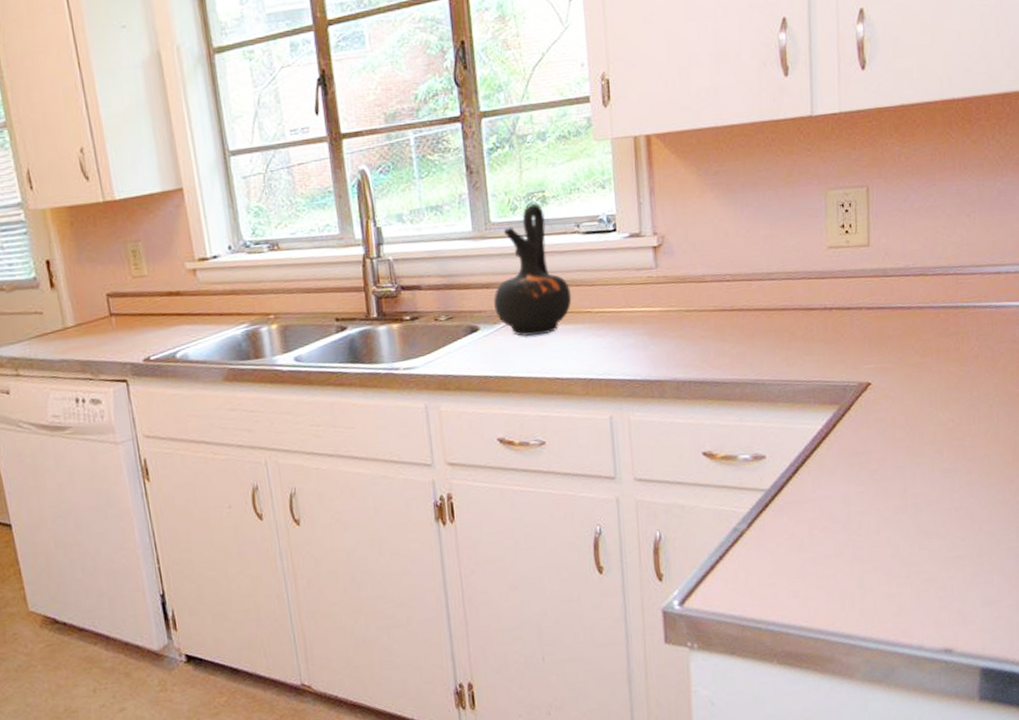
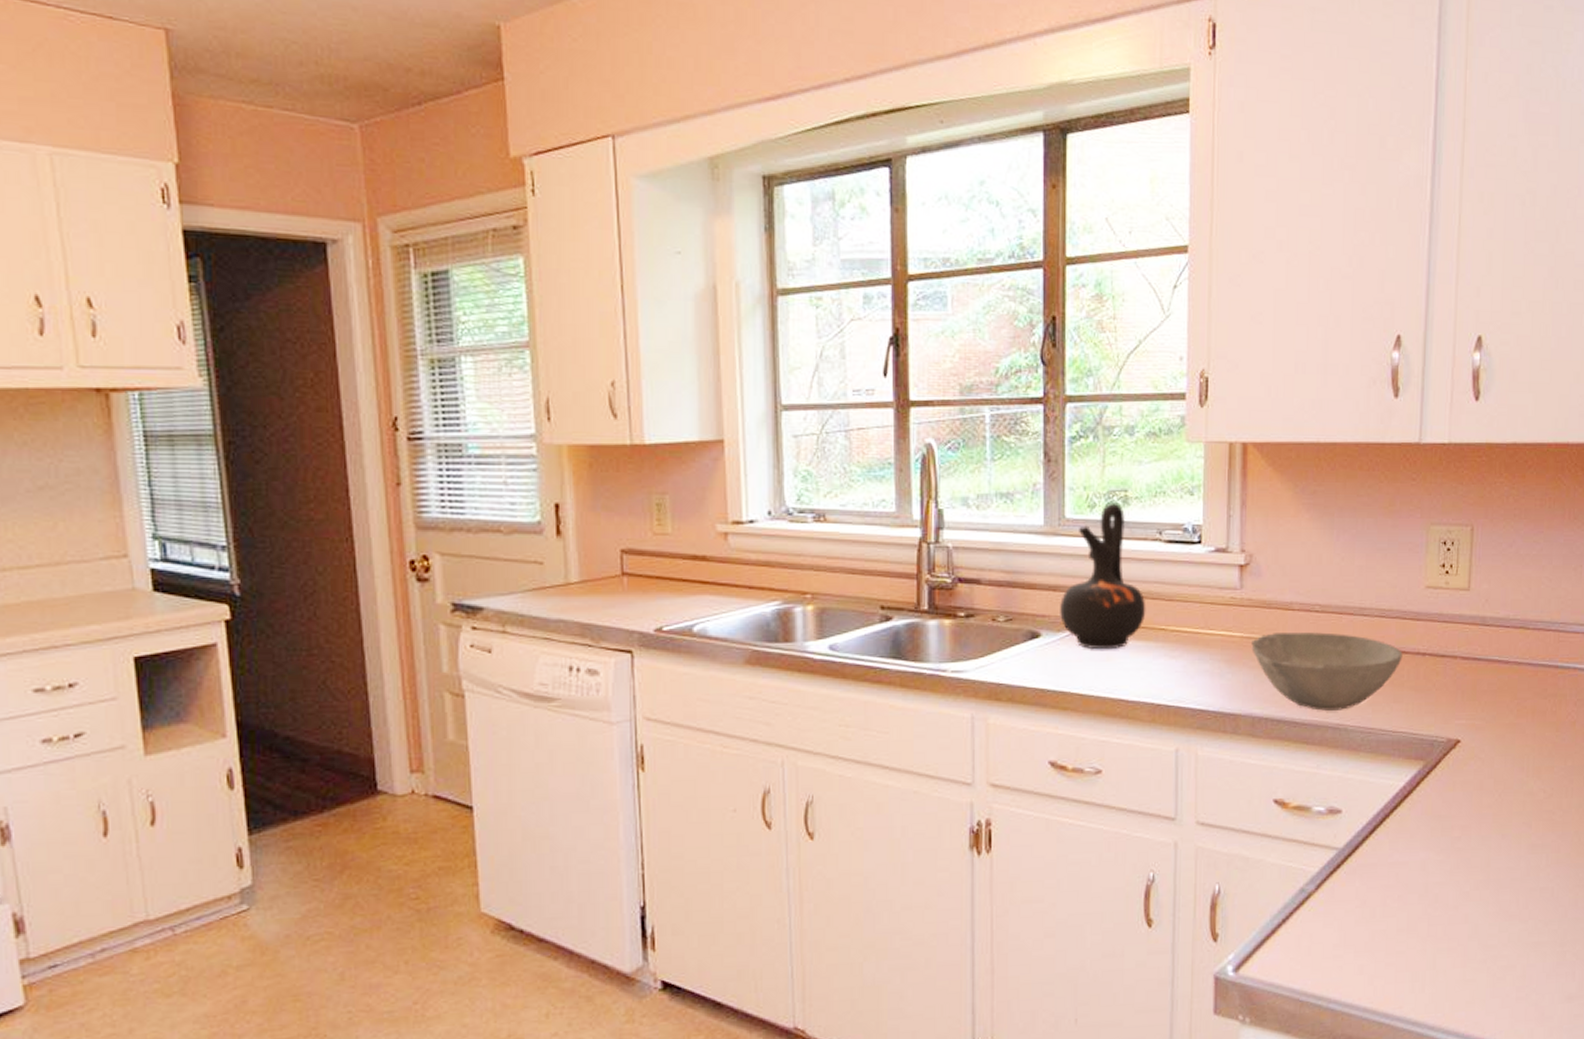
bowl: none [670,298,811,370] -> present [1251,632,1403,711]

